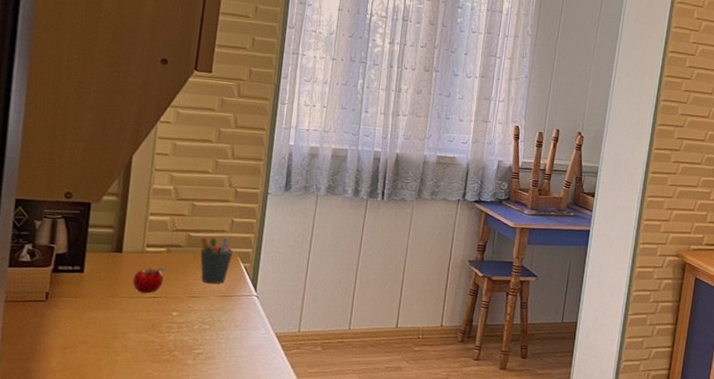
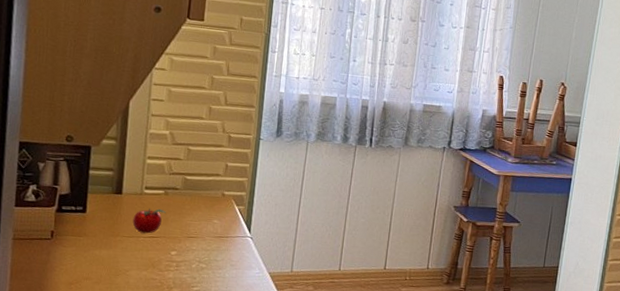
pen holder: present [200,237,234,284] -> none [196,180,228,225]

